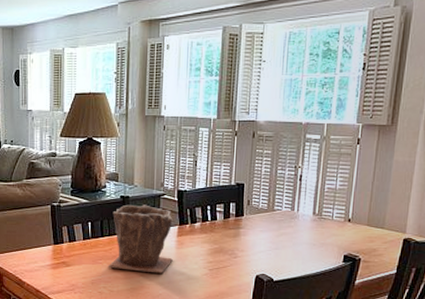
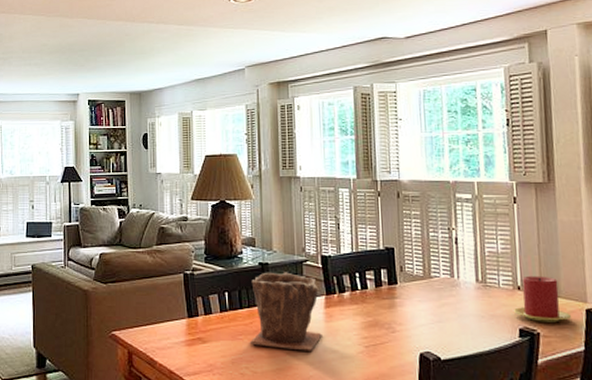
candle: none [341,209,390,250] -> present [513,275,571,322]

